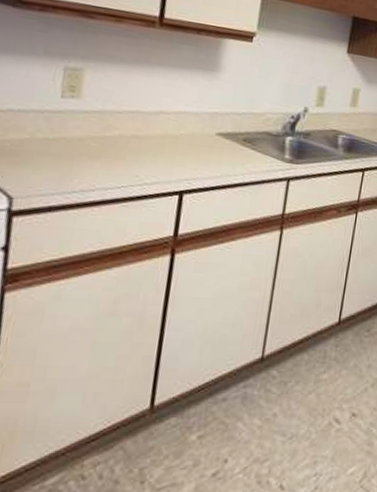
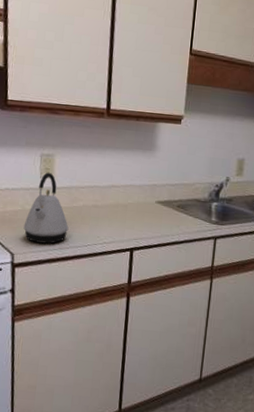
kettle: none [30,91,97,185] -> present [23,172,69,244]

